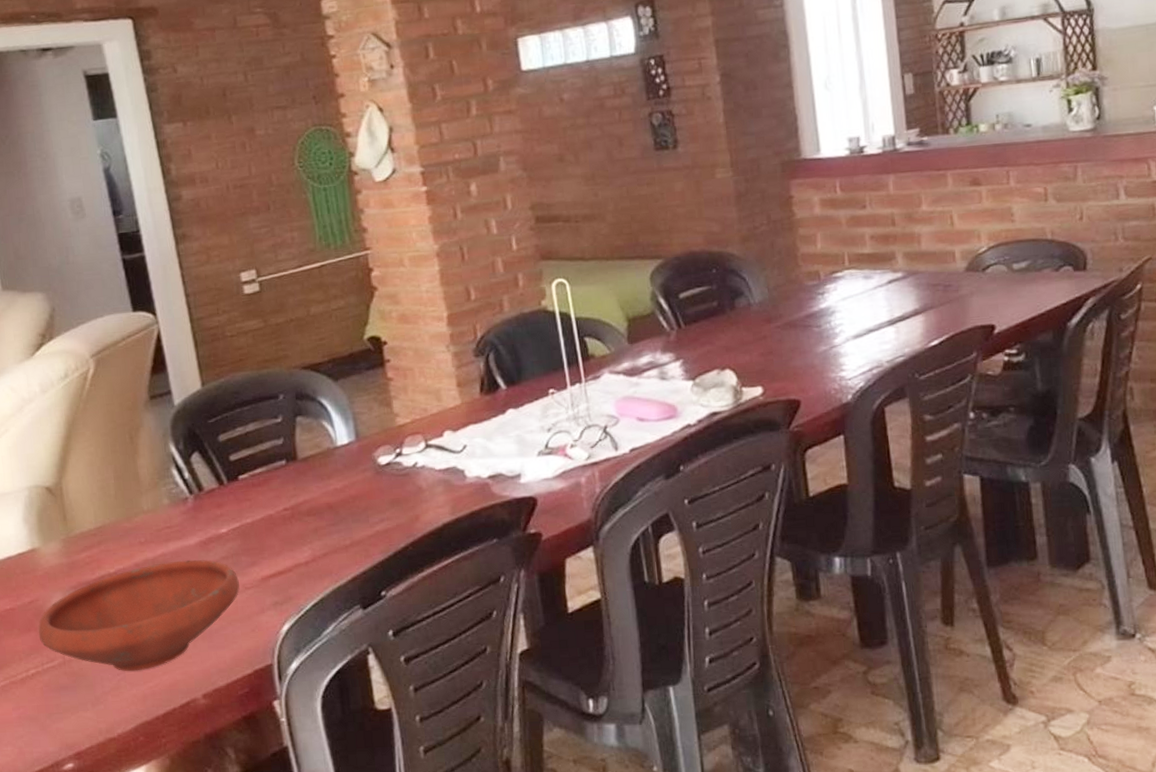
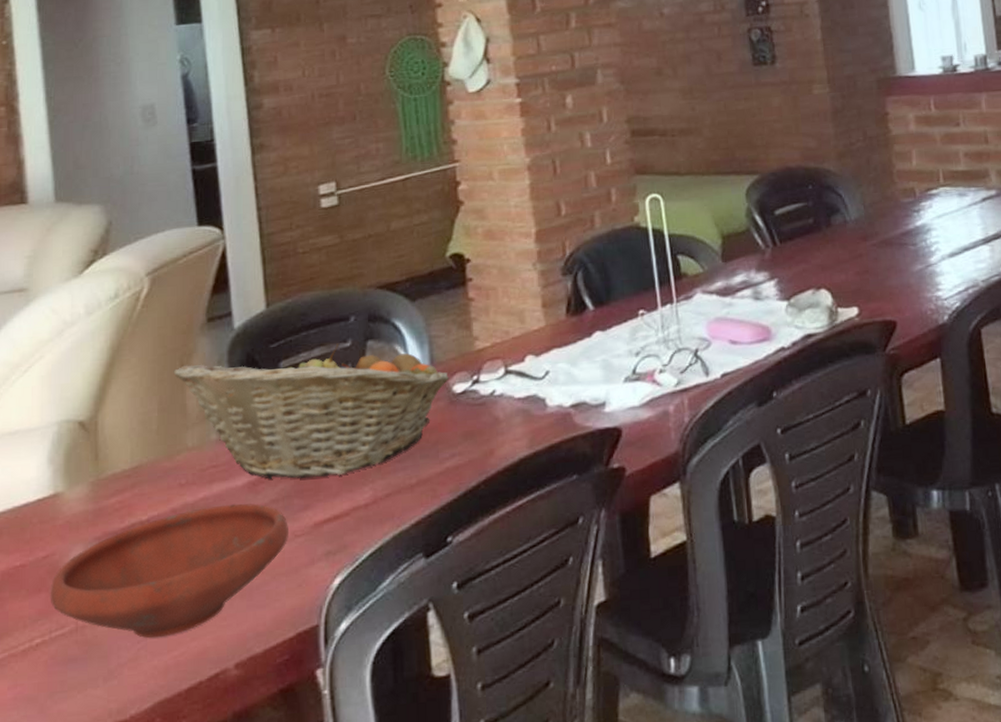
fruit basket: none [124,419,375,539] -> present [173,343,450,479]

